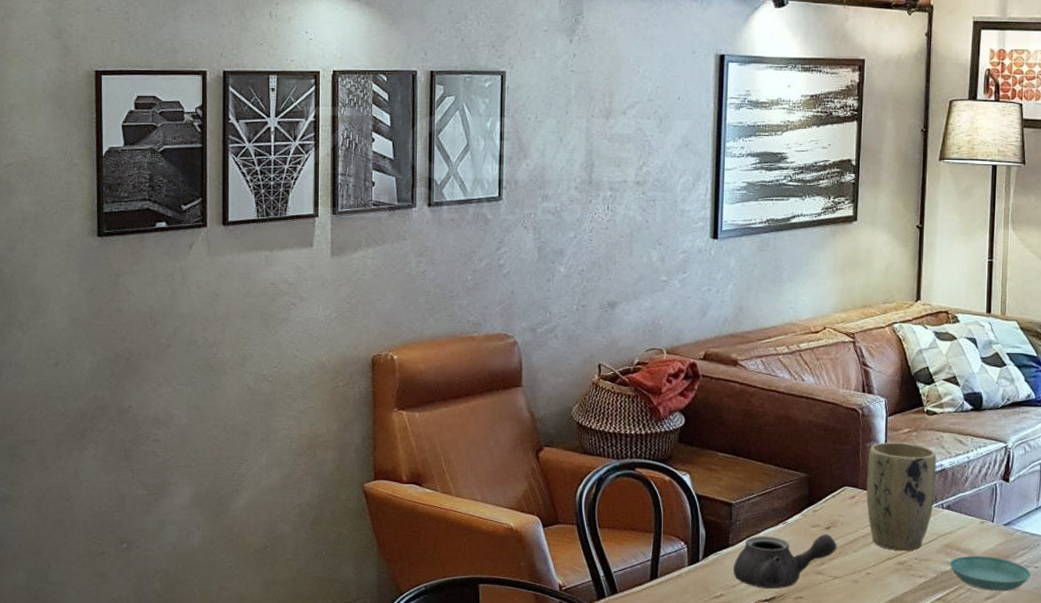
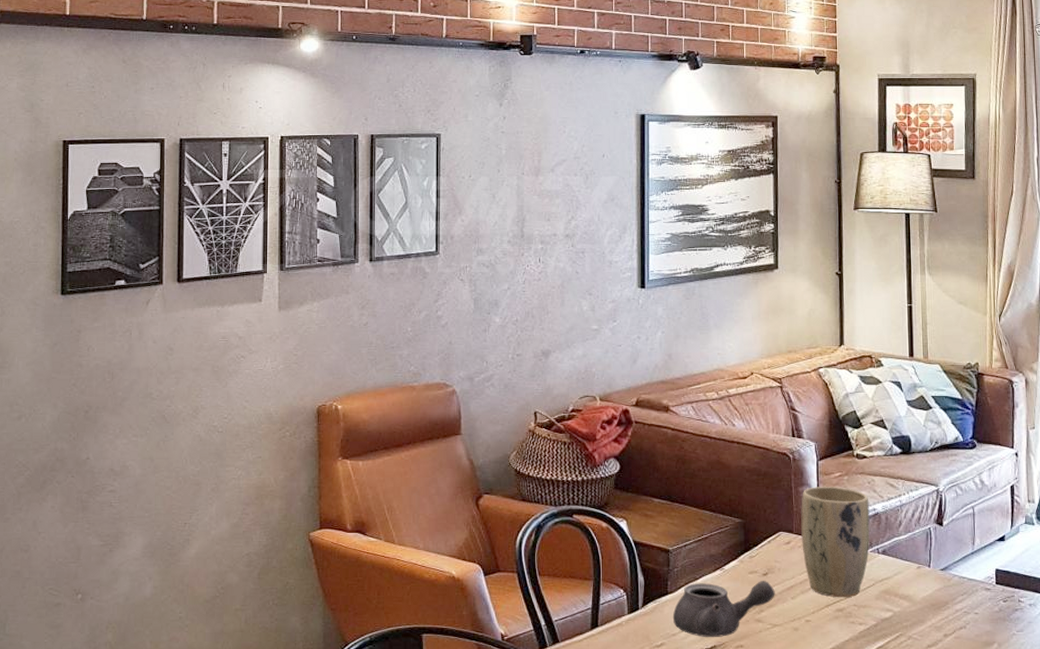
saucer: present [950,555,1031,592] -> none [889,601,972,639]

